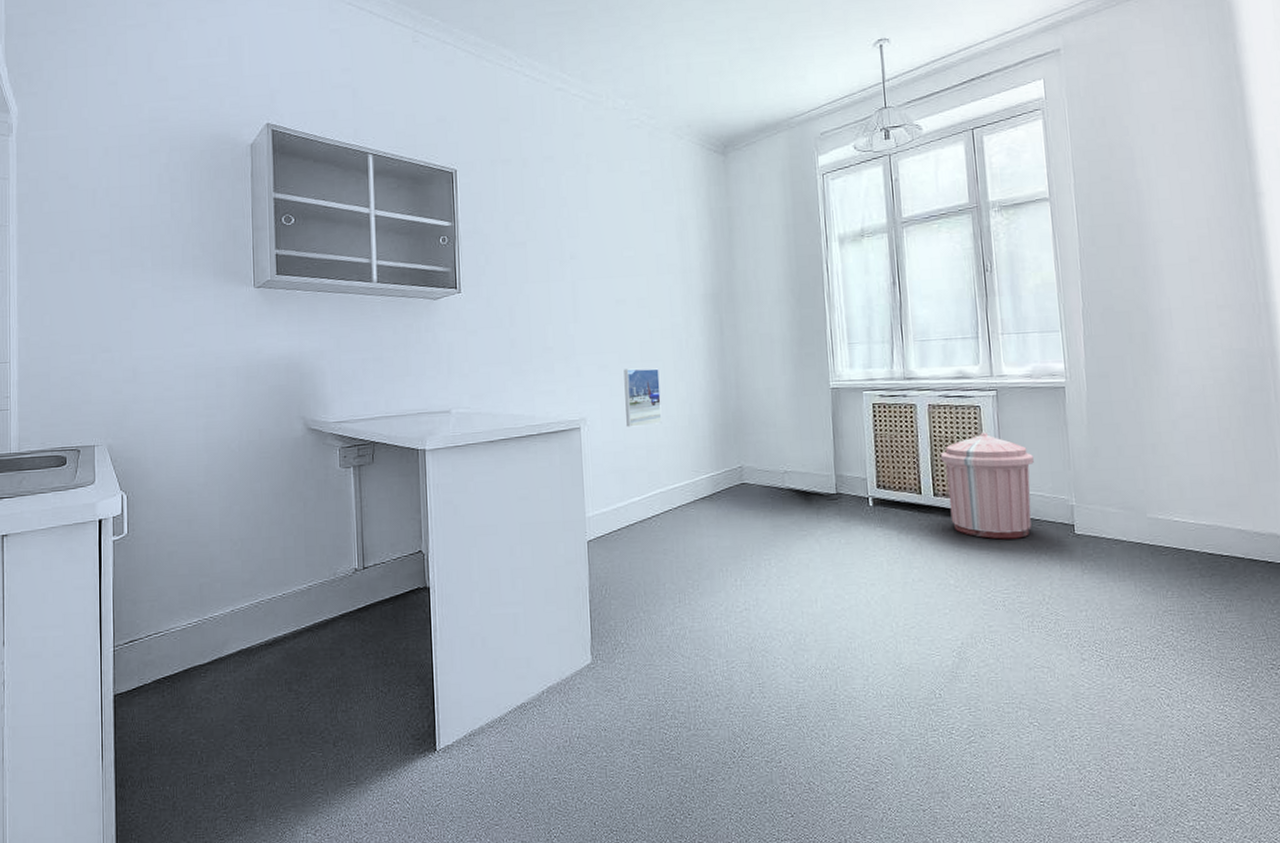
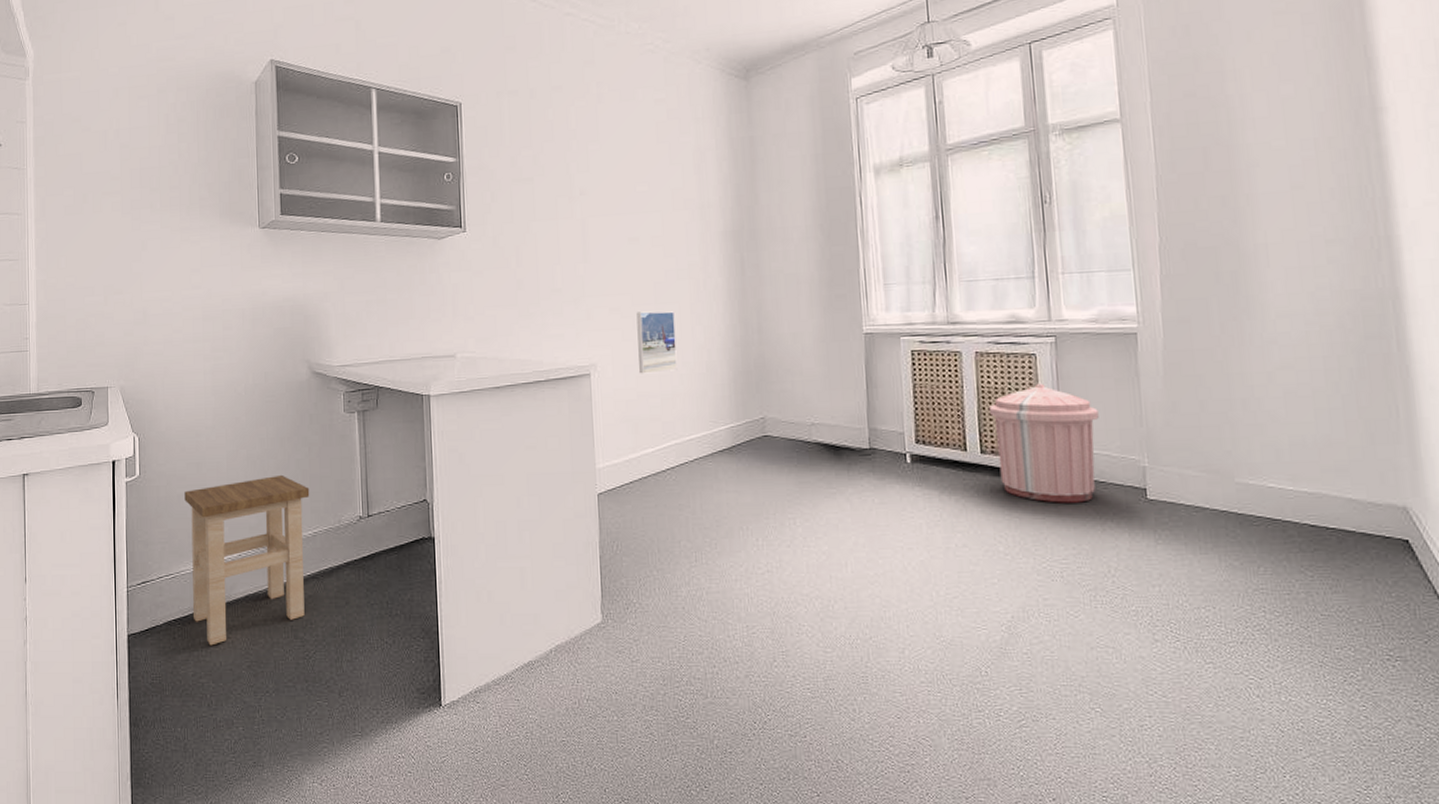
stool: none [175,529,305,702] -> present [184,474,310,646]

